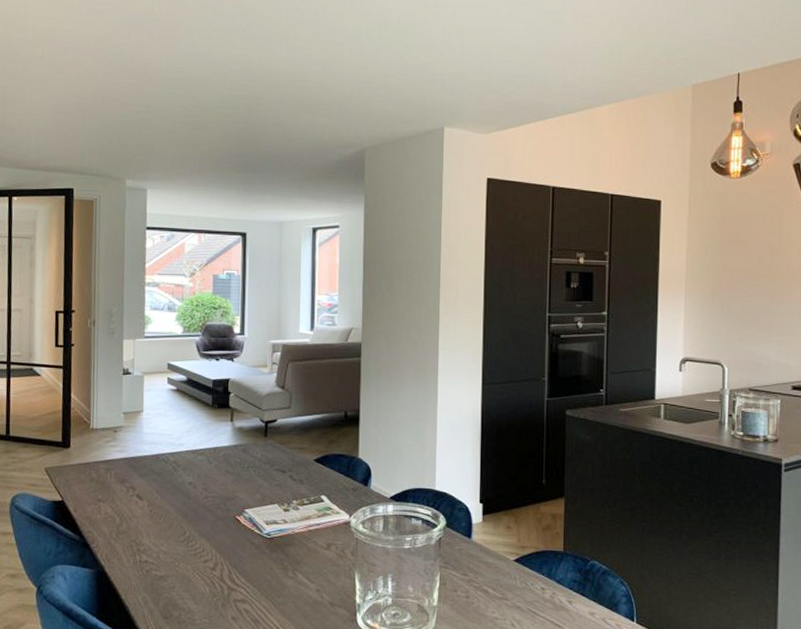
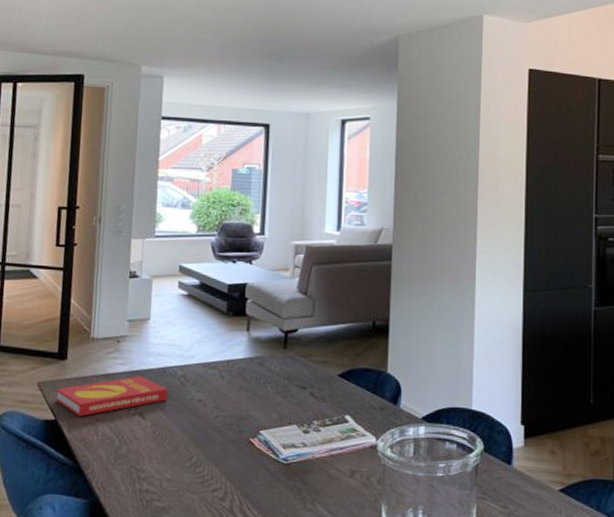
book: none [62,462,161,498] -> present [56,376,168,416]

